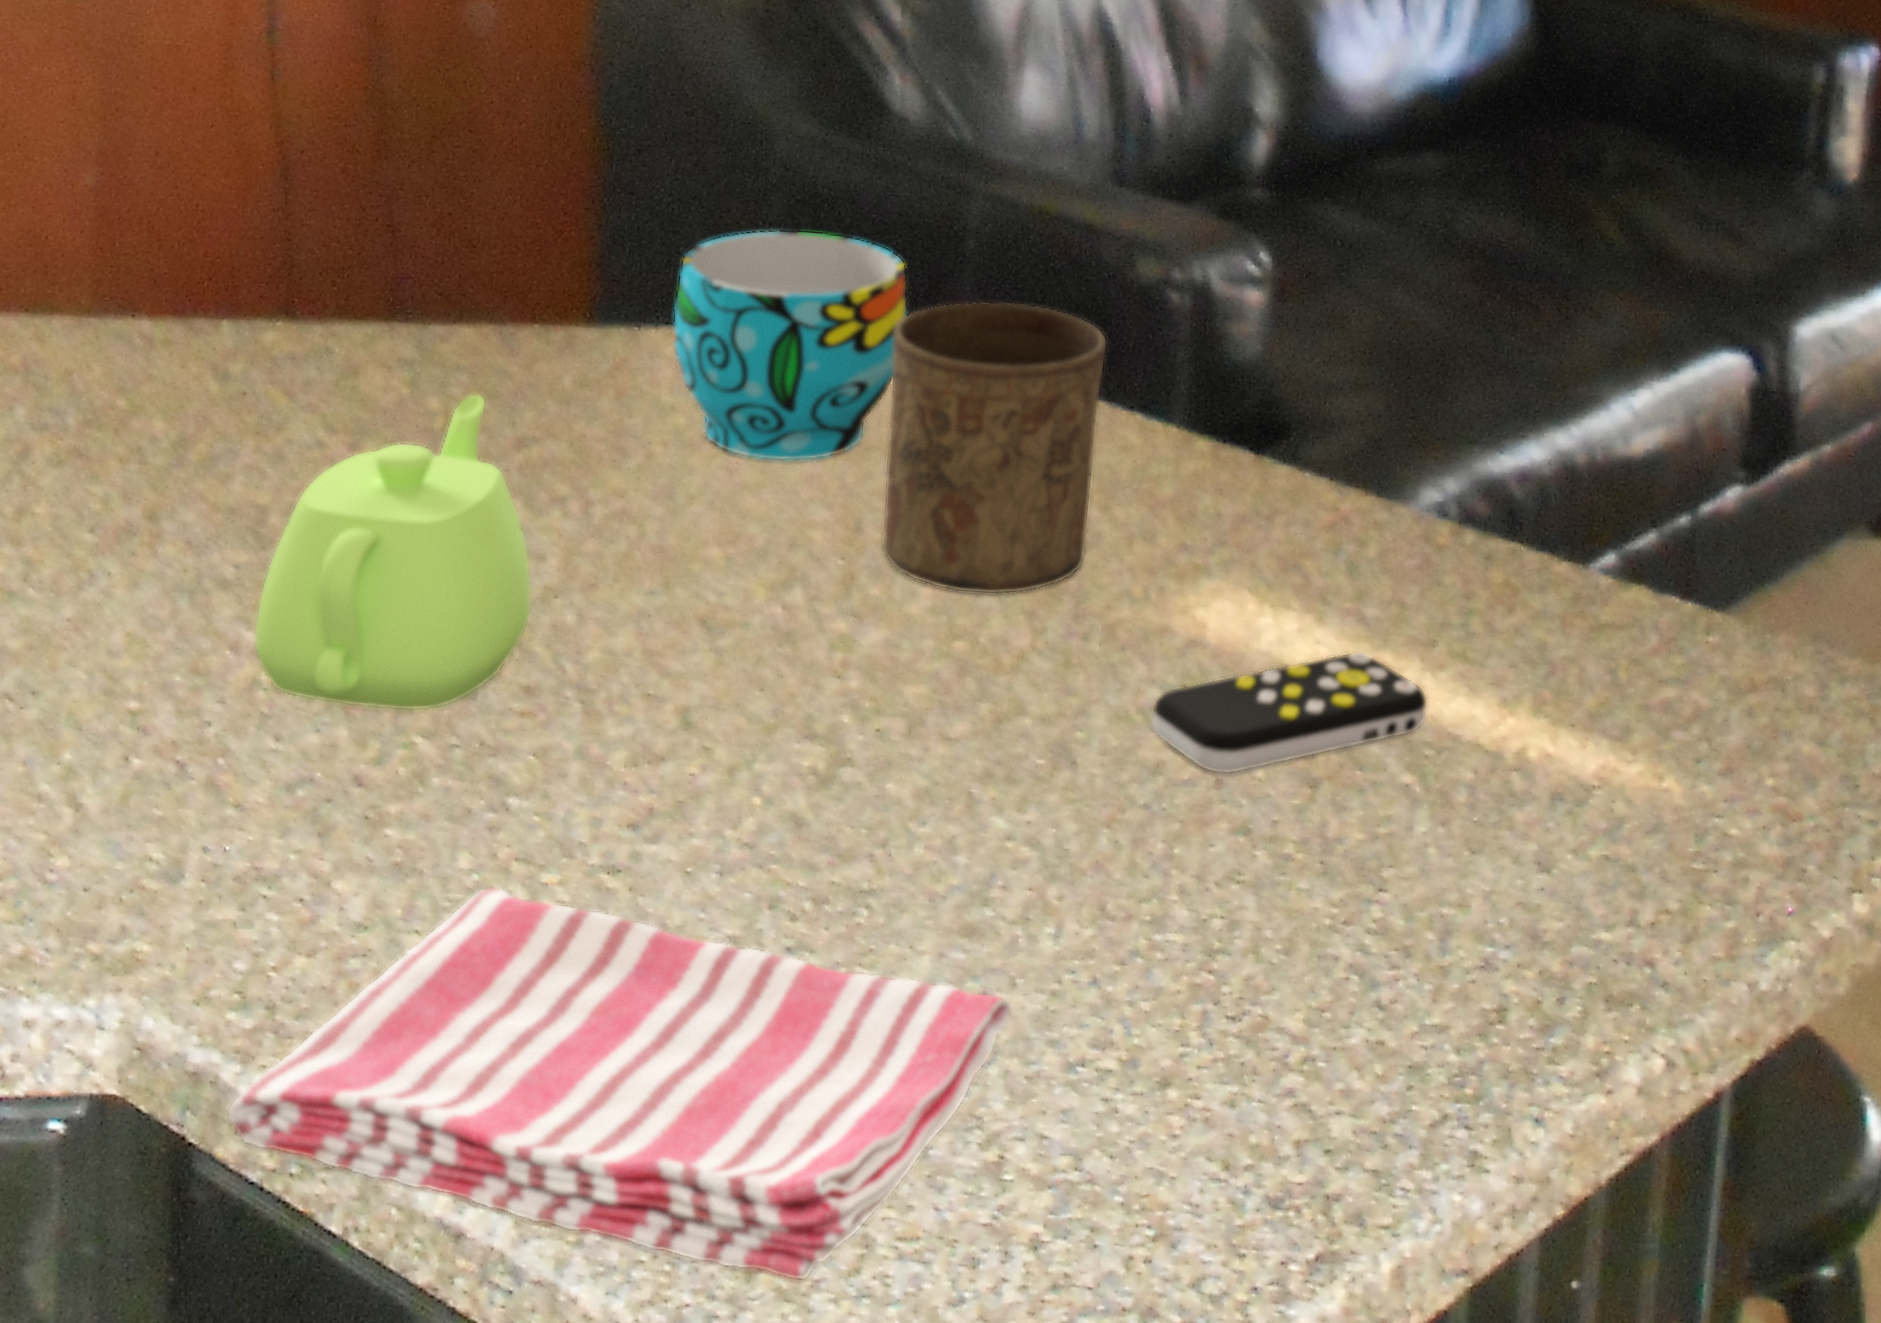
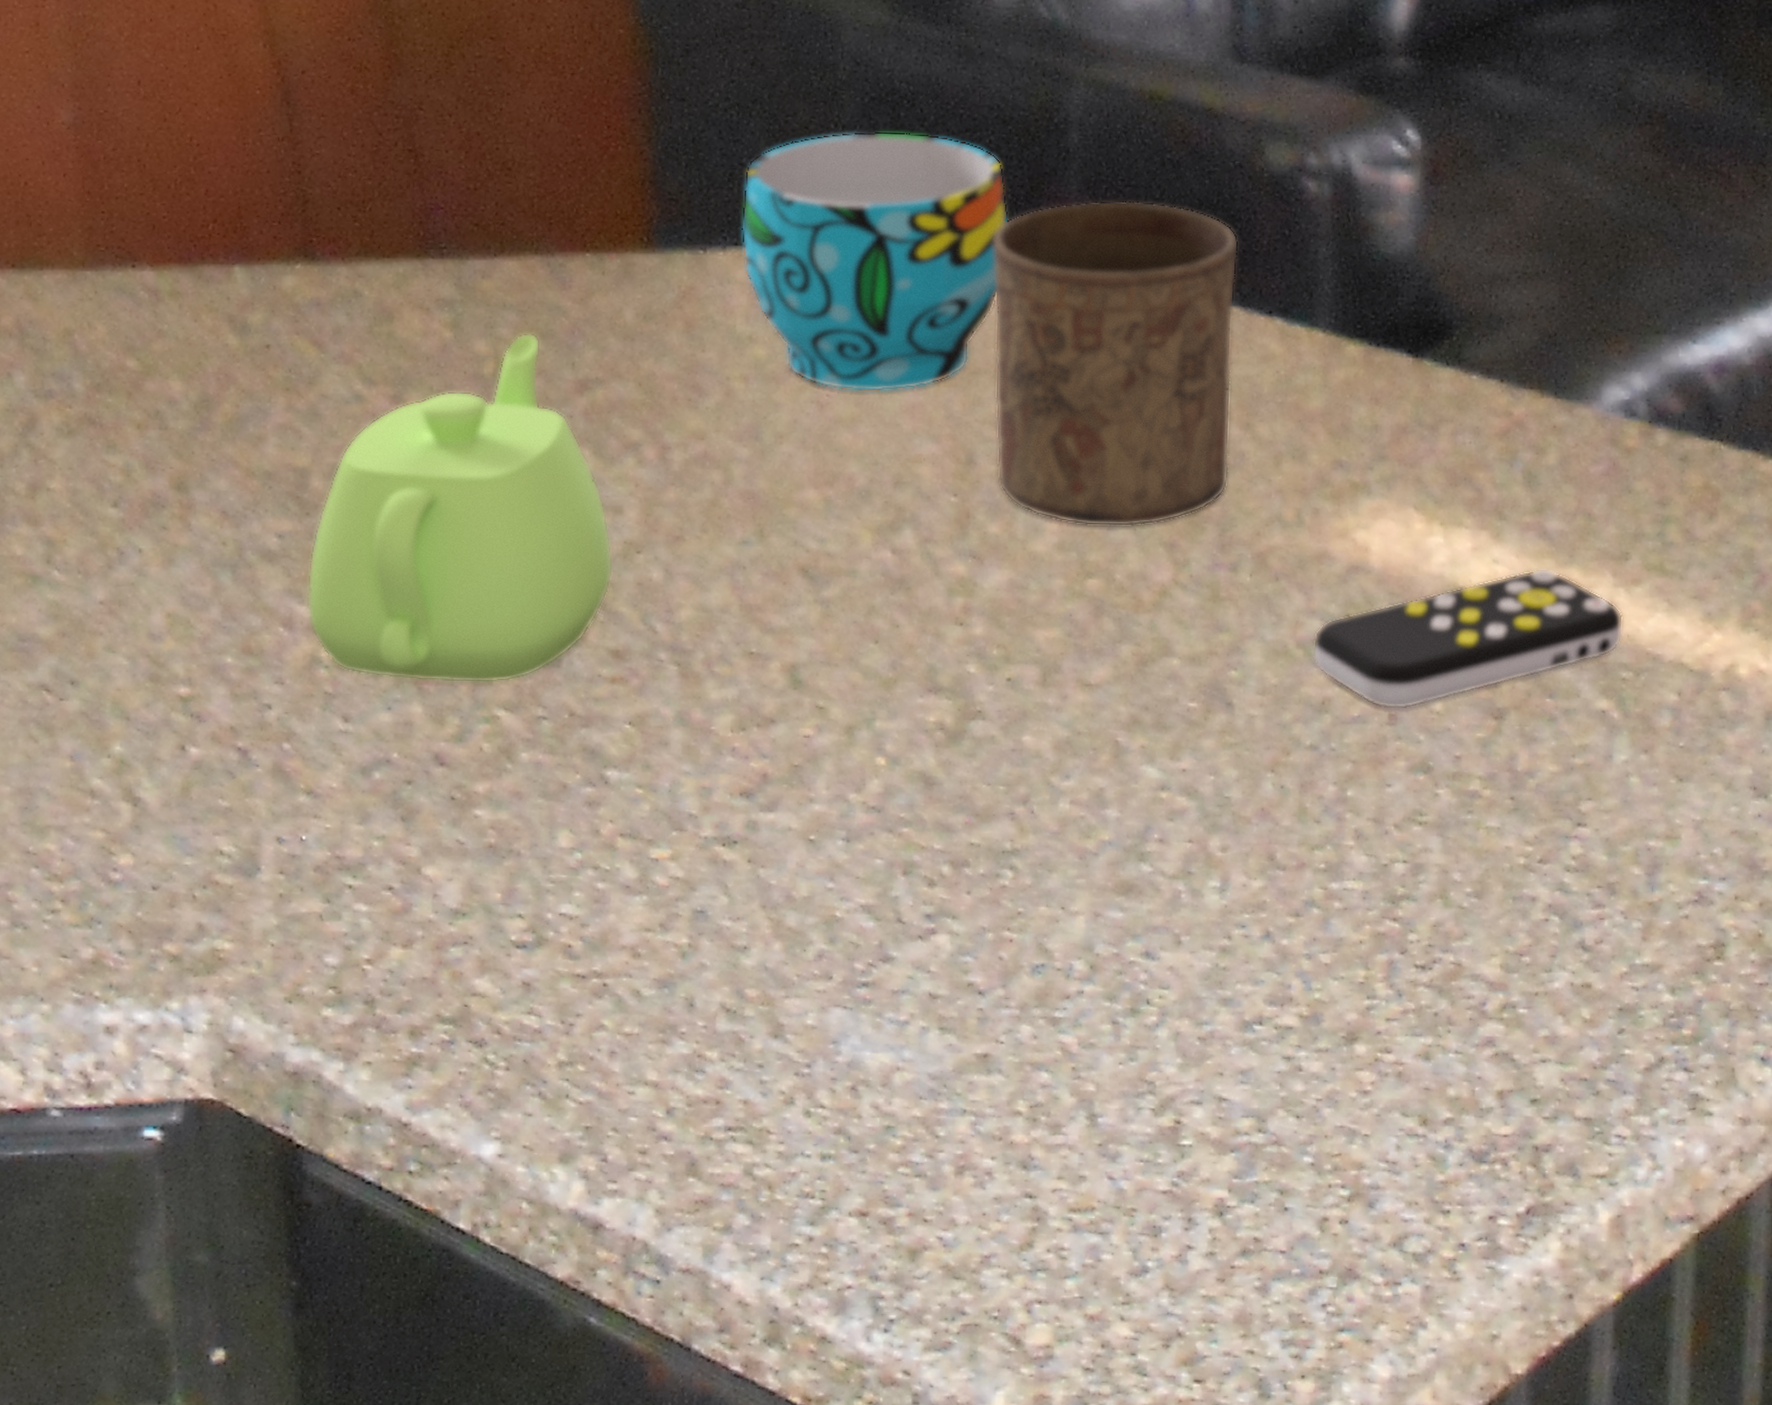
dish towel: present [226,885,1012,1281] -> none [333,864,1179,1258]

